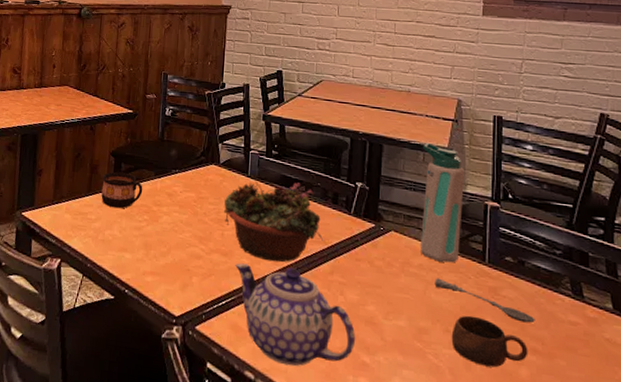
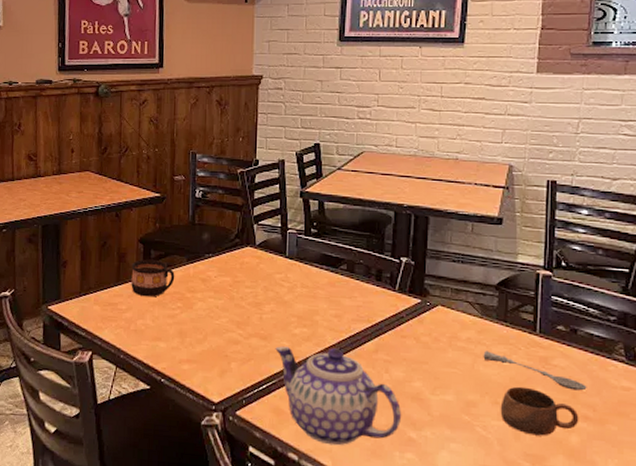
succulent planter: present [223,175,324,263] -> none [261,256,368,344]
water bottle: present [421,142,465,263] -> none [469,212,516,335]

